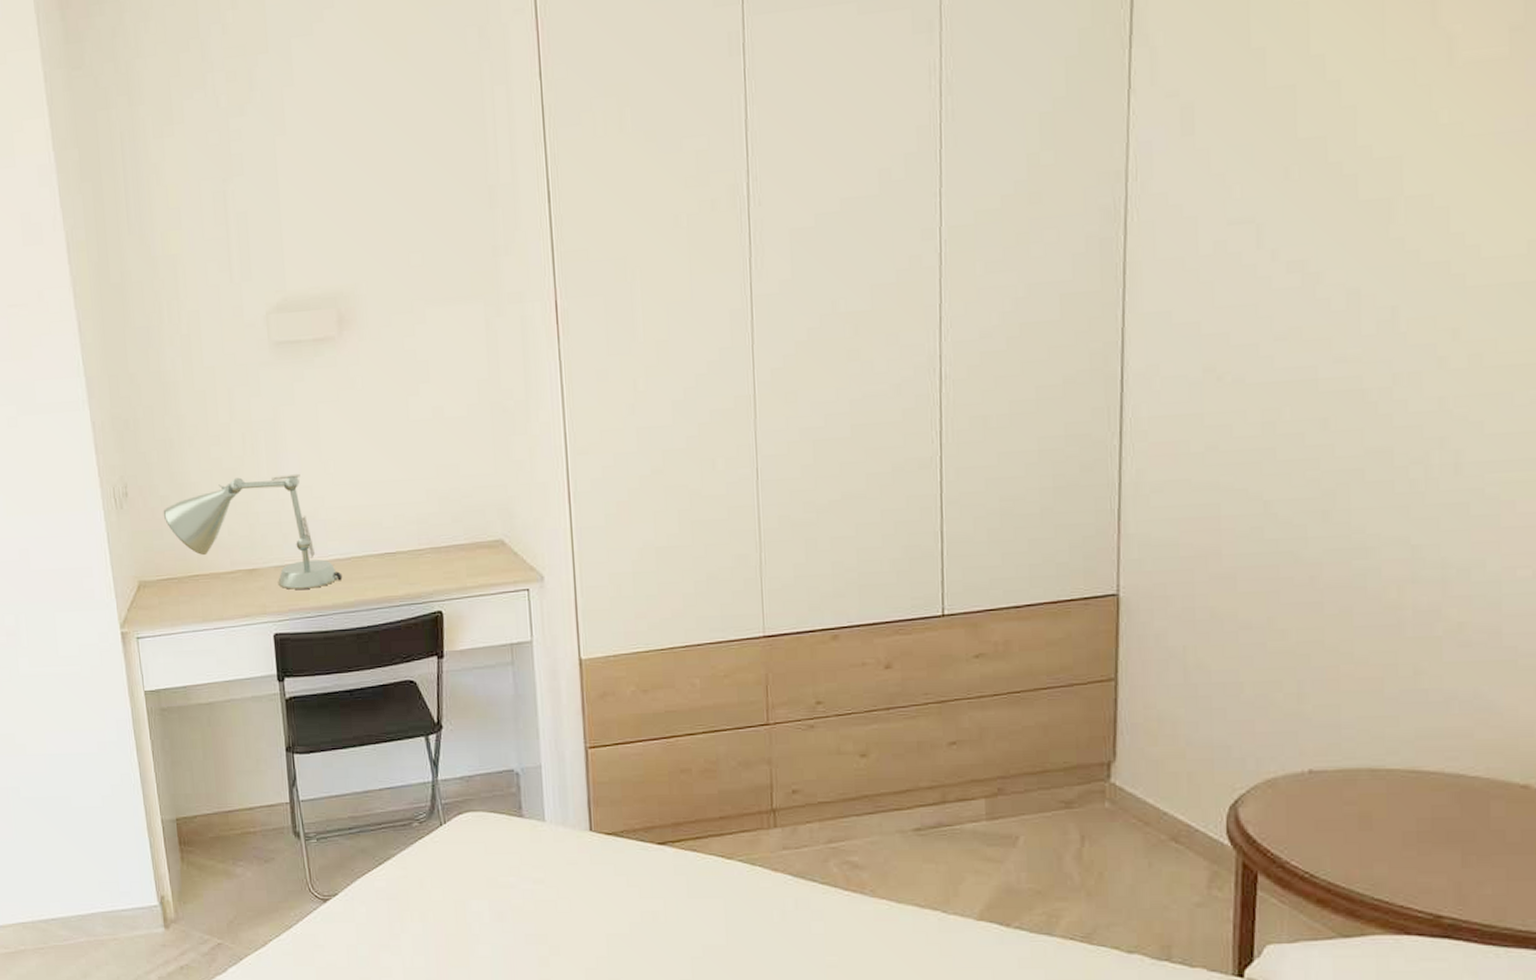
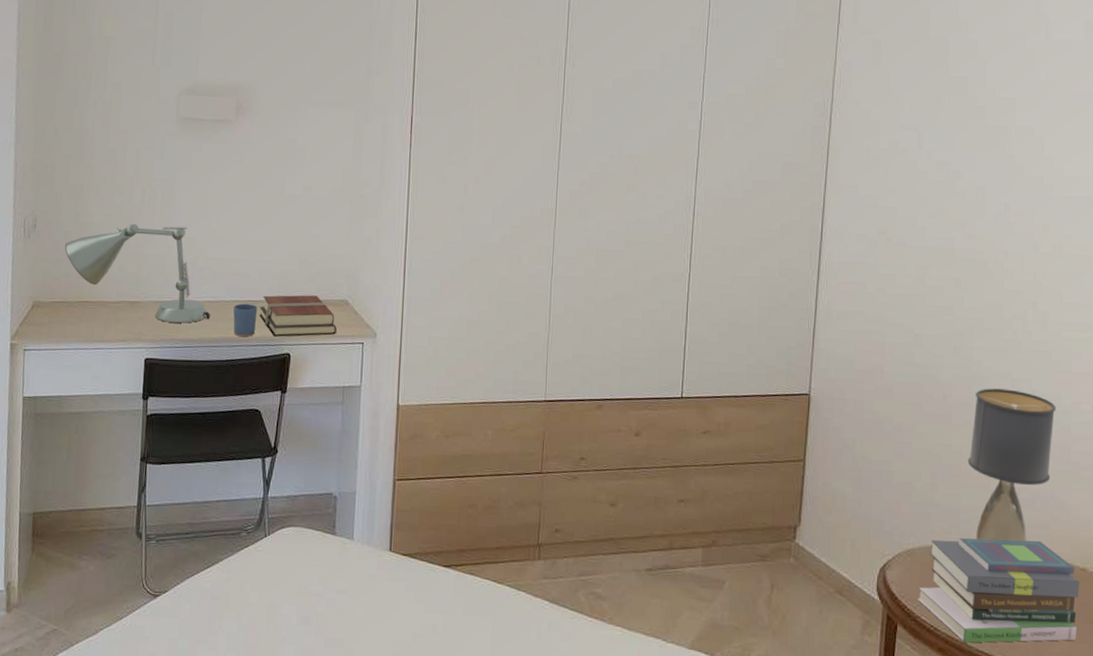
mug: none [368,557,397,597] -> present [233,303,258,336]
books: none [398,538,494,593] -> present [259,295,337,337]
books: none [1285,754,1520,890] -> present [918,538,1080,643]
table lamp: none [1349,559,1479,759] -> present [967,388,1056,542]

